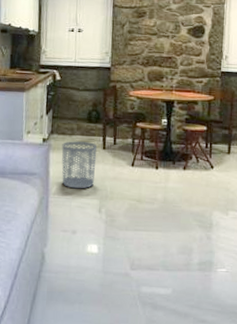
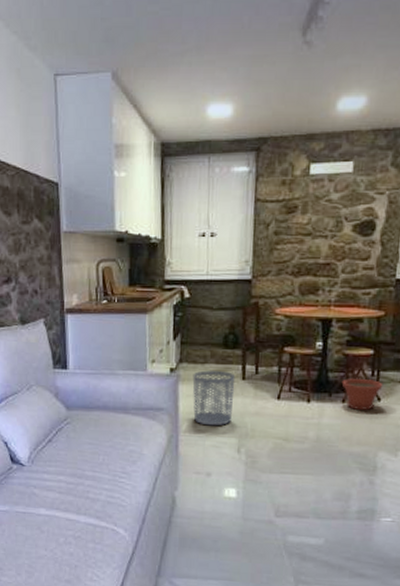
plant pot: none [182,150,215,176] -> present [341,379,383,410]

